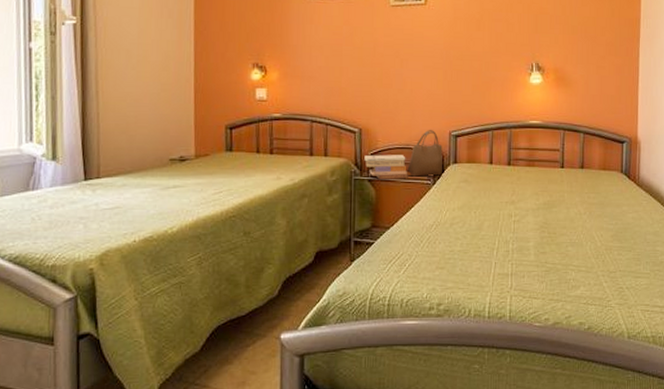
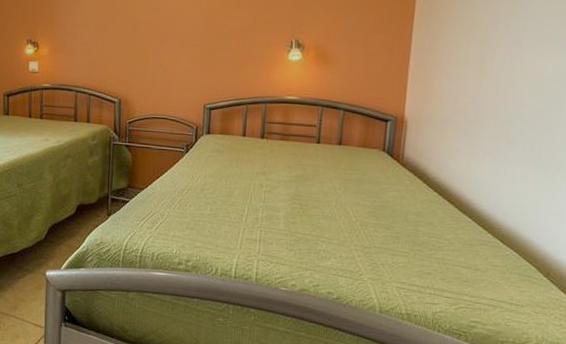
books: present [364,154,408,180] -> none [123,123,163,147]
handbag: present [407,130,443,177] -> none [162,102,197,145]

